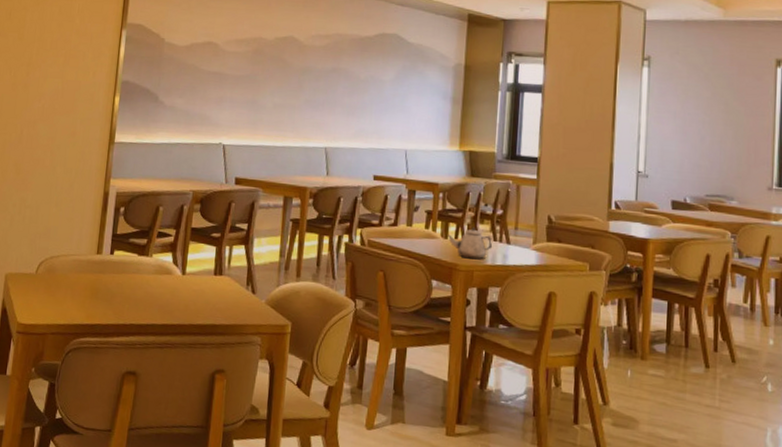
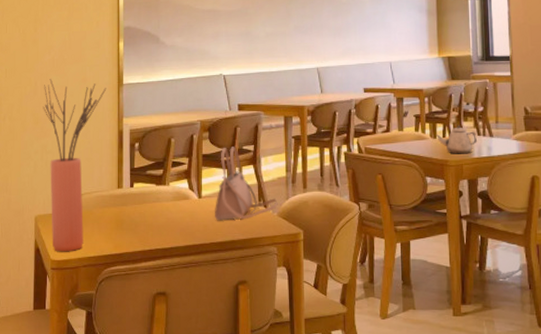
vase: none [20,128,97,316] -> present [43,79,107,252]
handbag: none [197,223,267,303] -> present [215,147,278,221]

